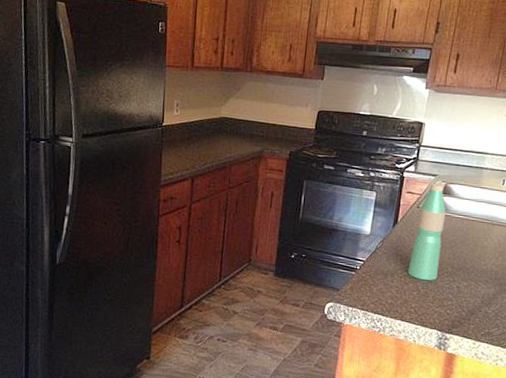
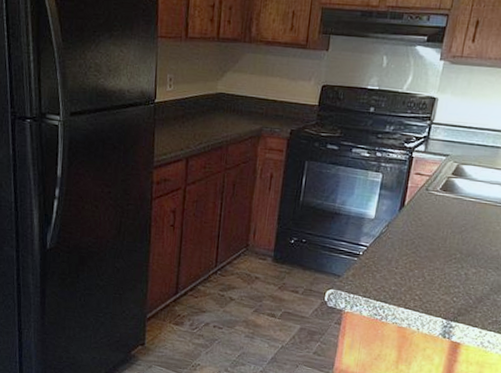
water bottle: present [408,183,446,281] -> none [413,163,457,267]

